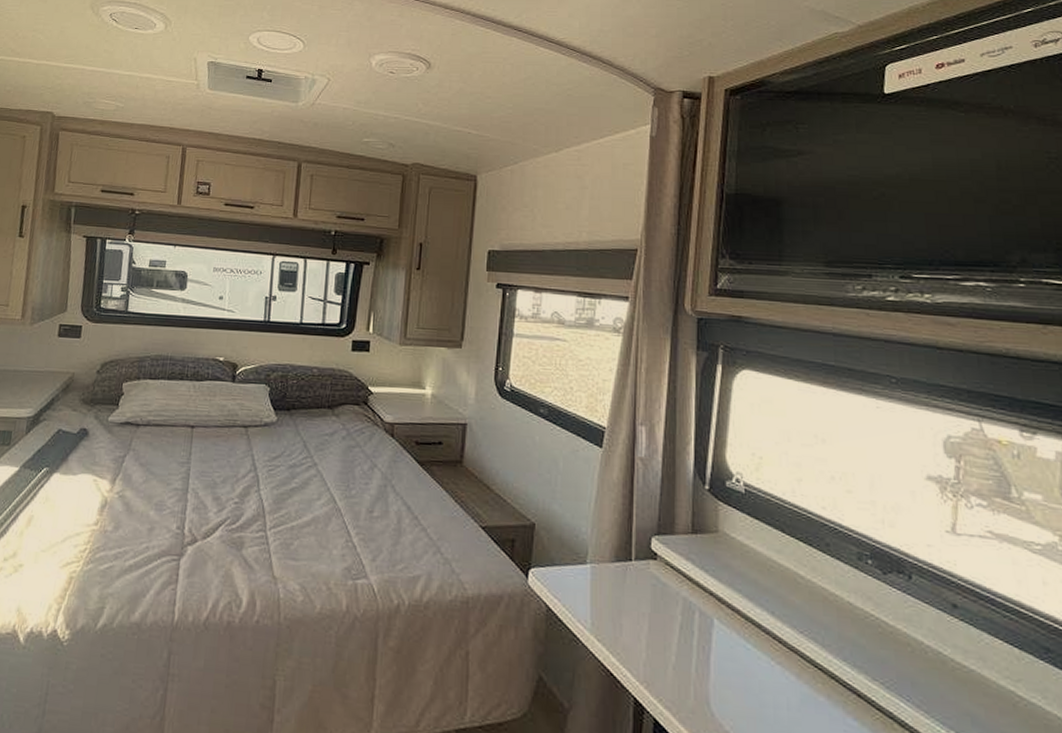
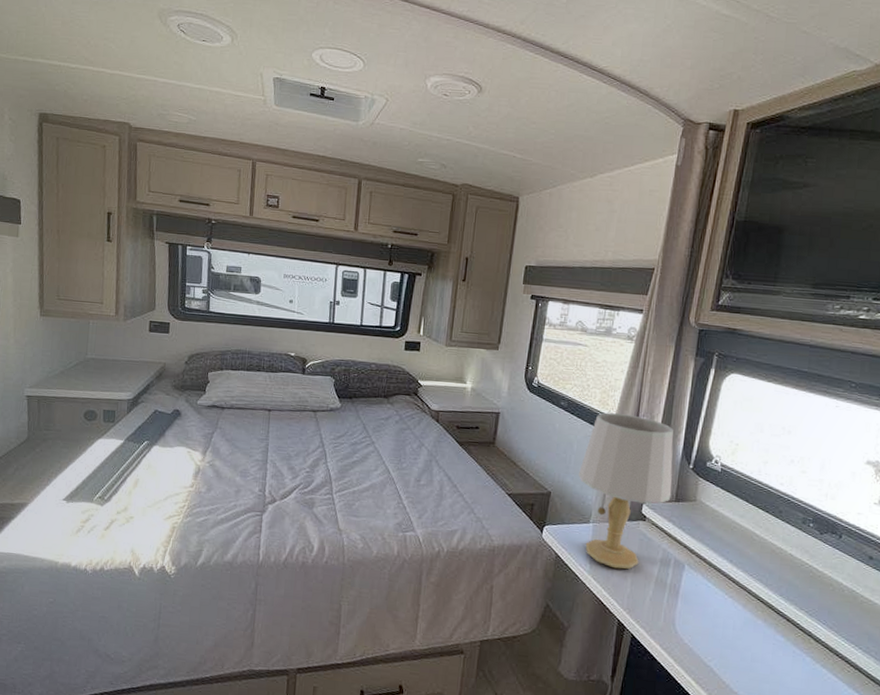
table lamp: none [567,421,686,626] -> present [578,412,674,569]

